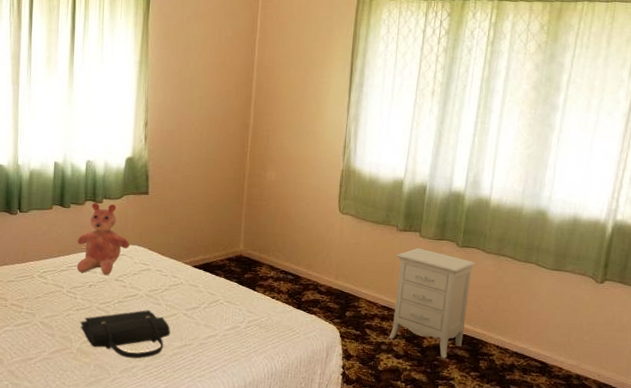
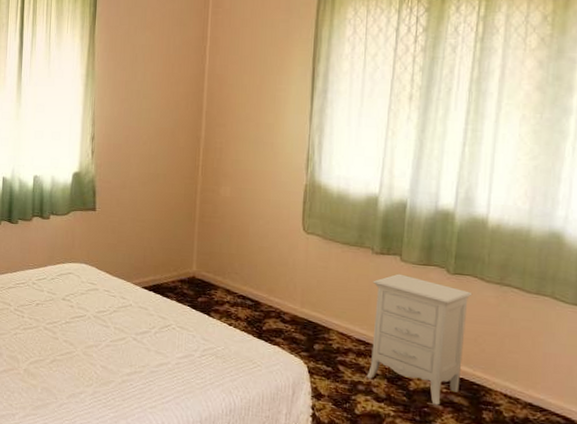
teddy bear: present [76,202,130,275] -> none [24,218,77,294]
handbag: present [80,310,170,359] -> none [27,332,119,384]

